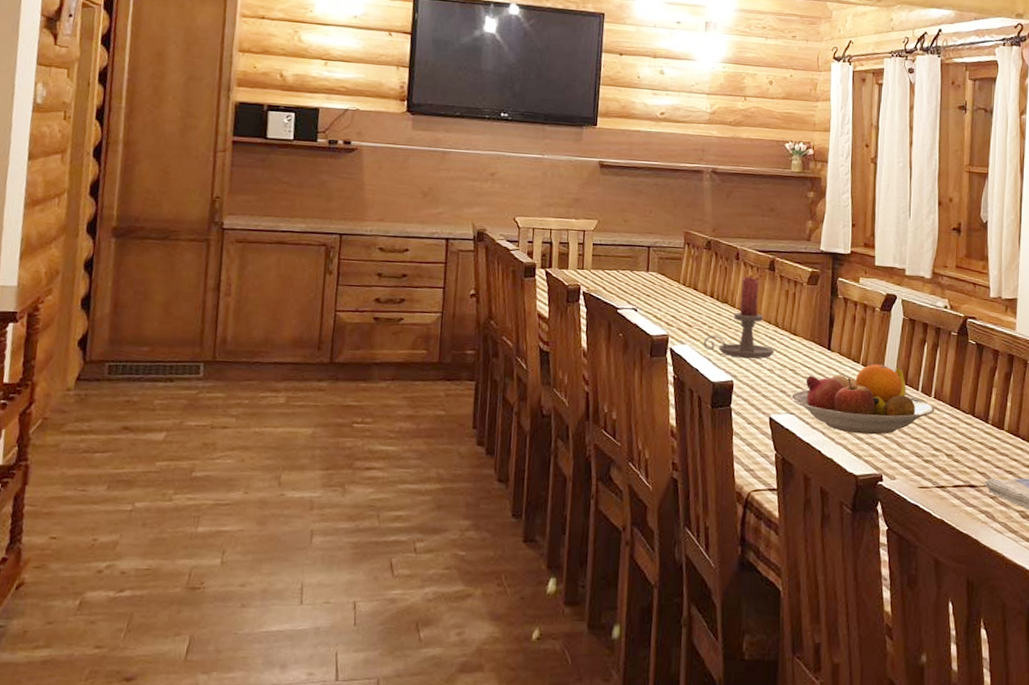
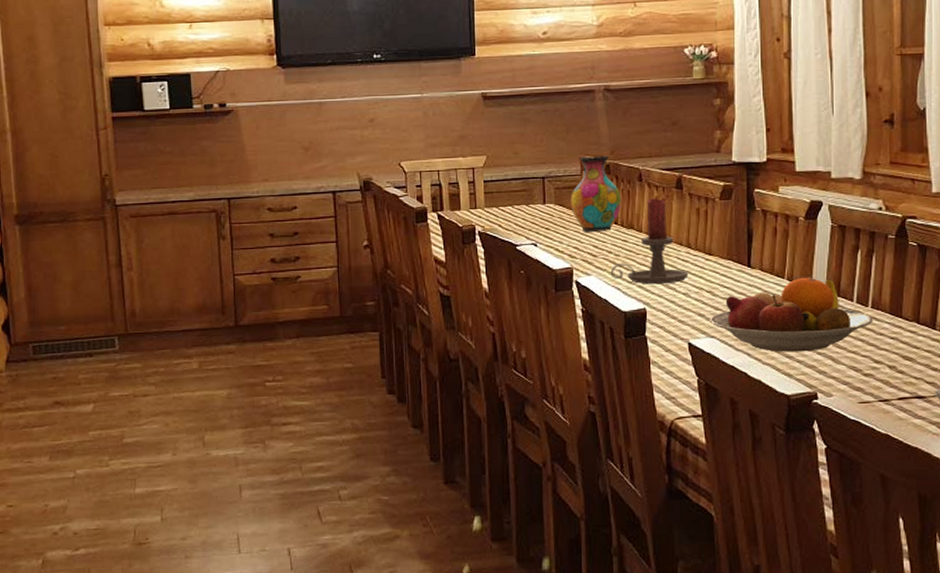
vase: none [672,231,719,304] -> present [570,155,622,232]

